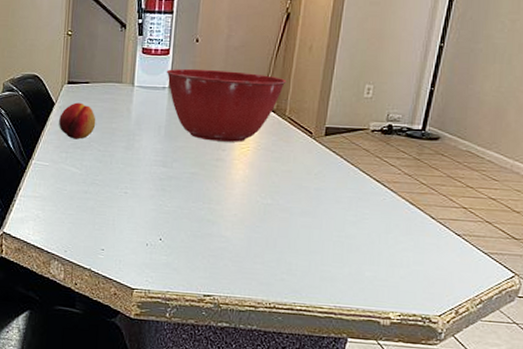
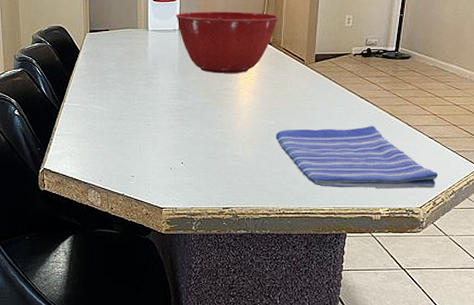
fruit: present [59,102,96,140] -> none [85,48,118,81]
dish towel: none [271,211,465,294] -> present [275,126,439,188]

